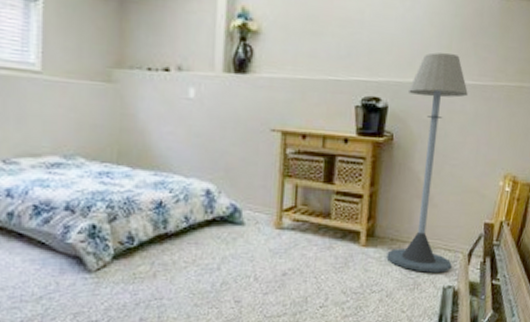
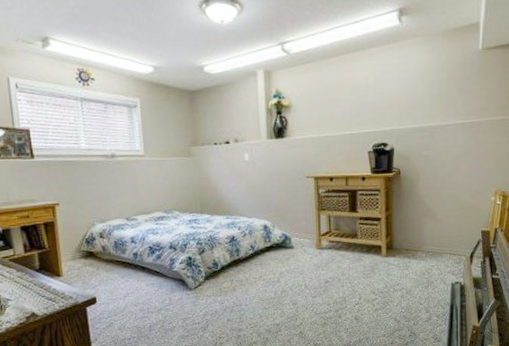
floor lamp: present [386,52,468,273] -> none [404,101,458,273]

